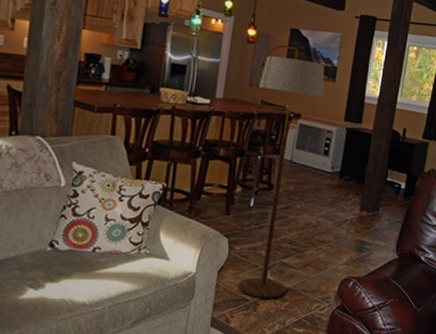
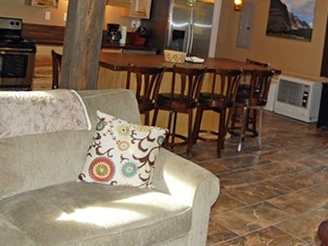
floor lamp: present [238,44,325,298] -> none [228,11,302,235]

